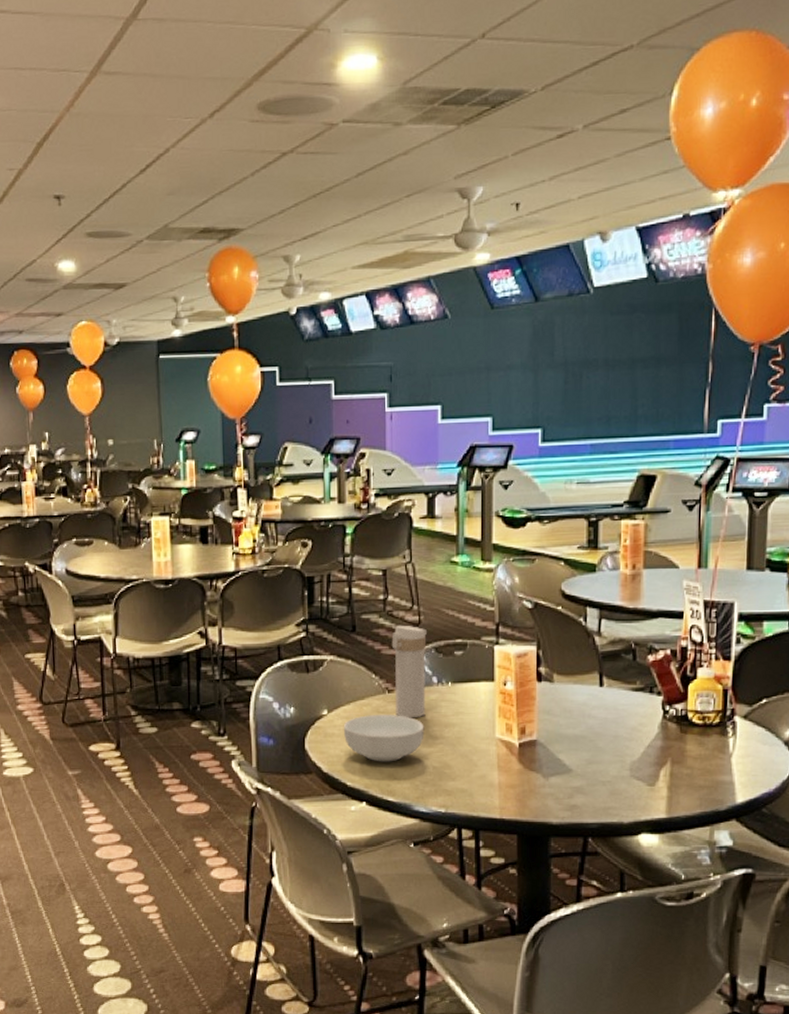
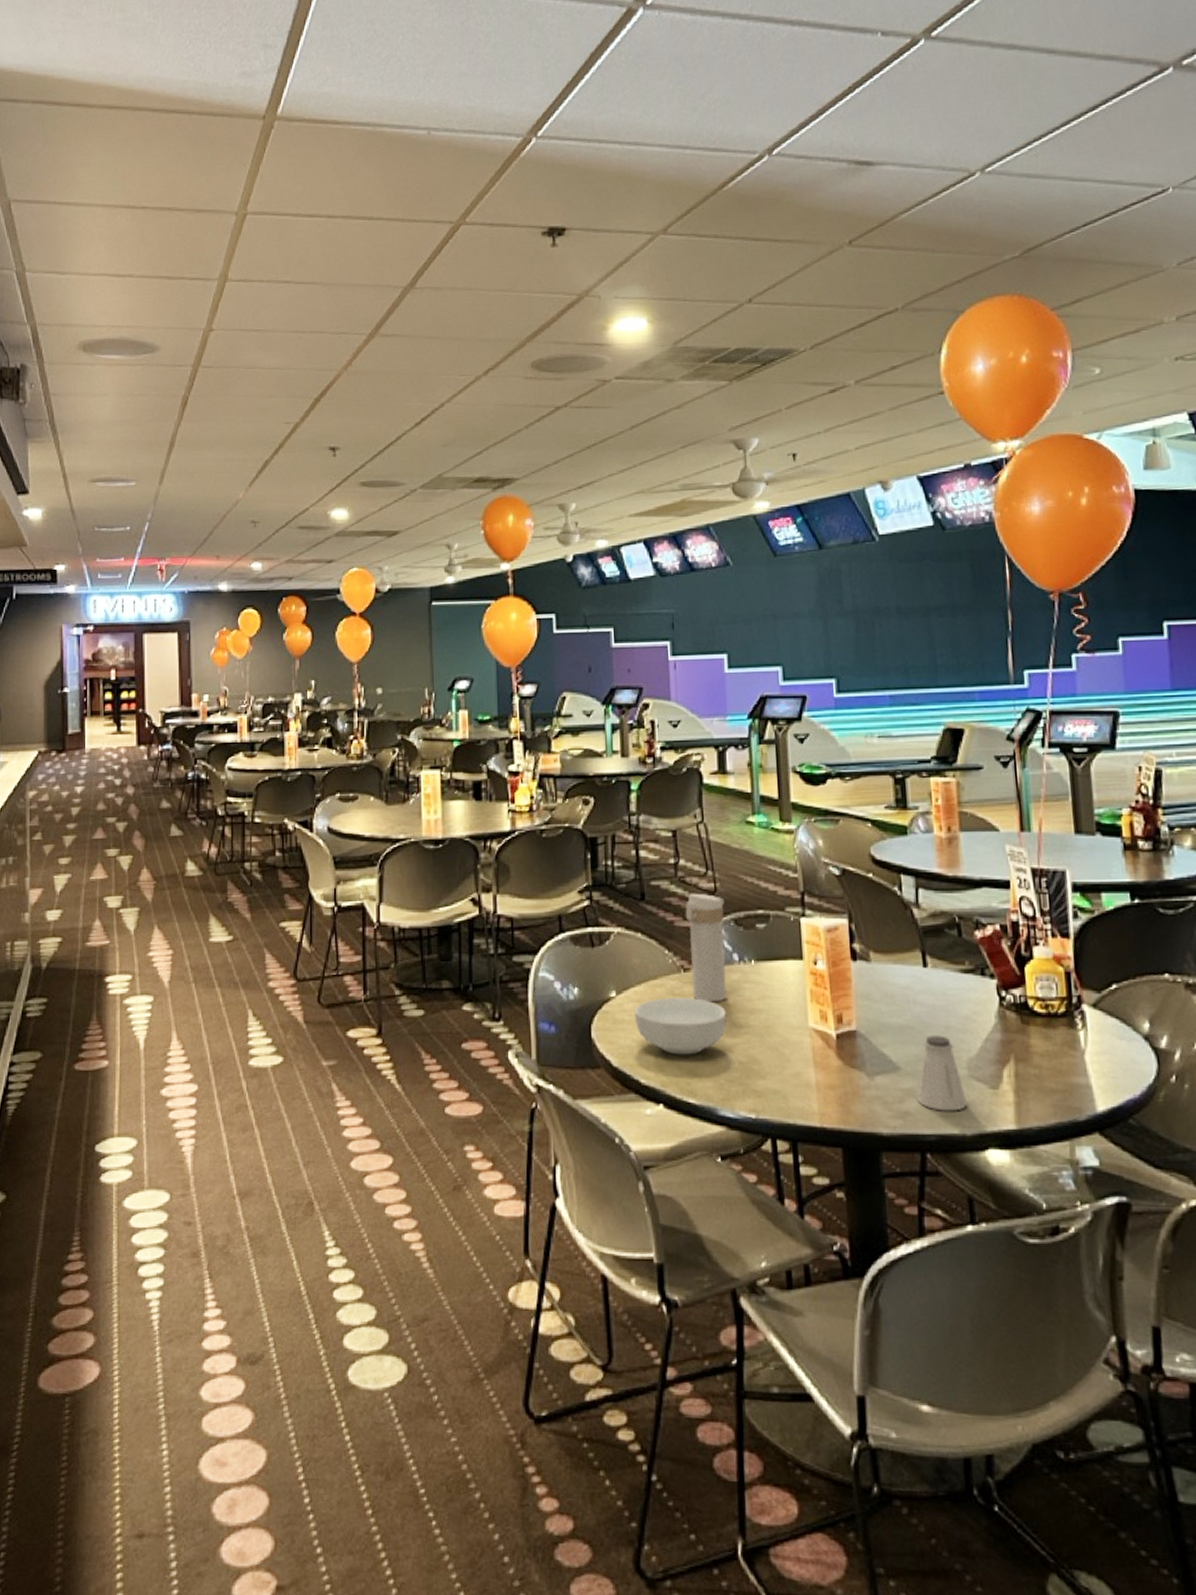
saltshaker: none [585,743,627,804] -> present [917,1035,968,1111]

